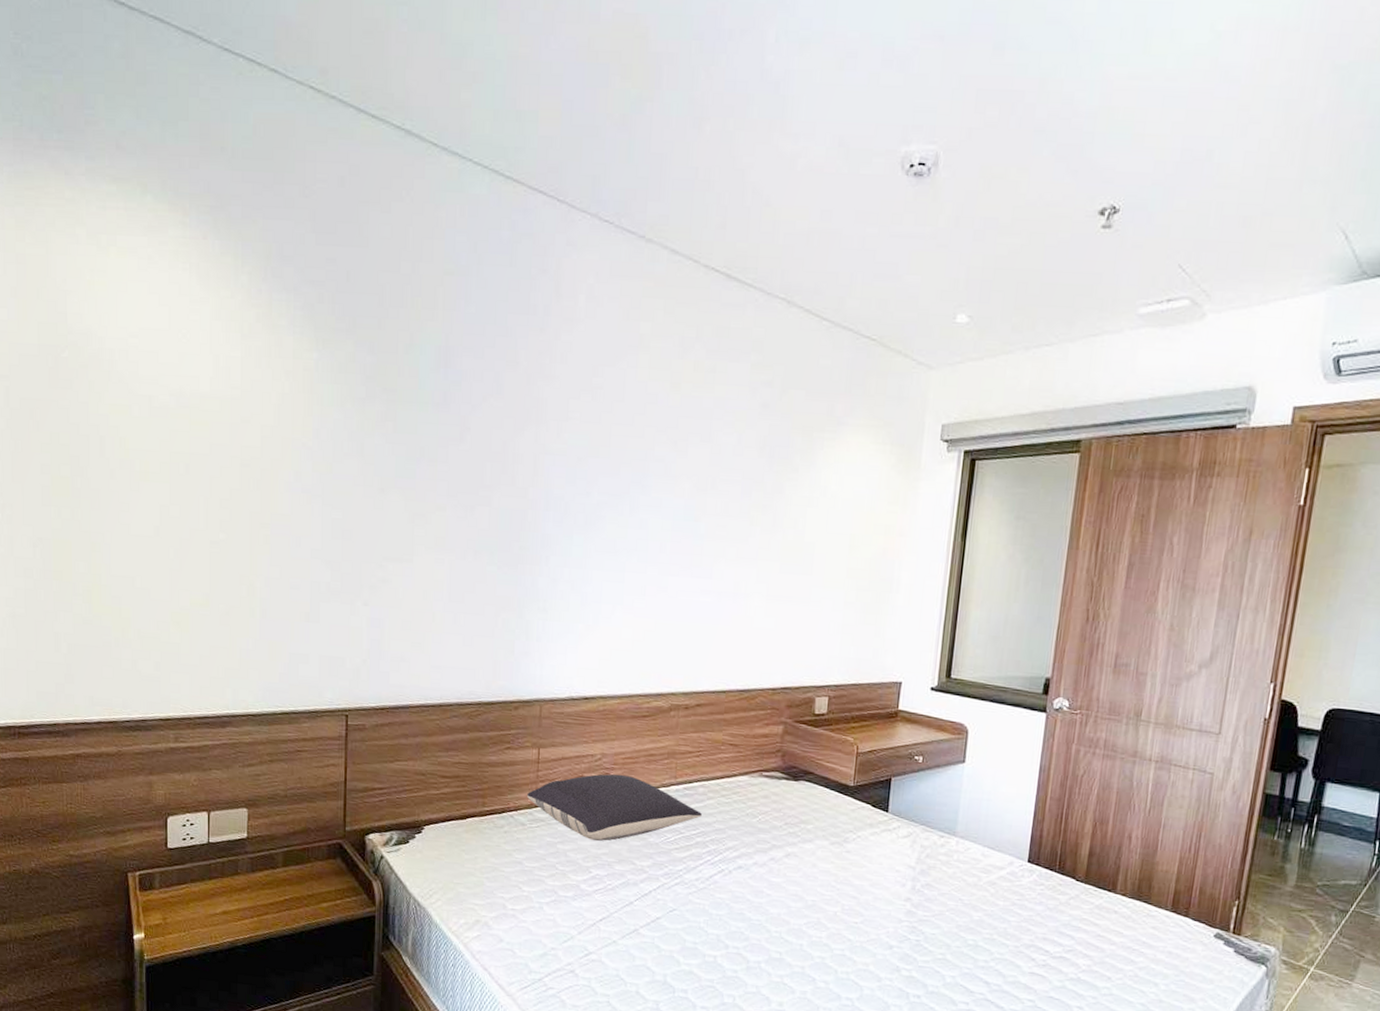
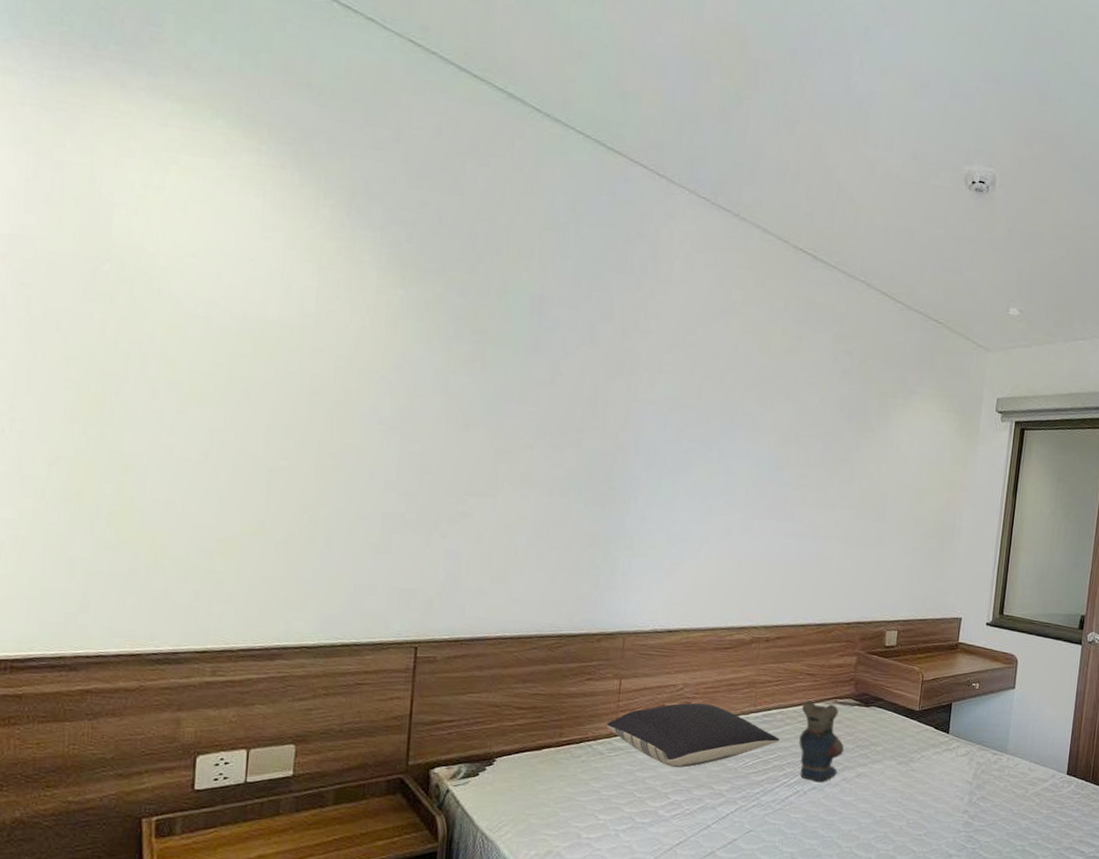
teddy bear: none [723,773,772,861] -> present [799,700,845,782]

